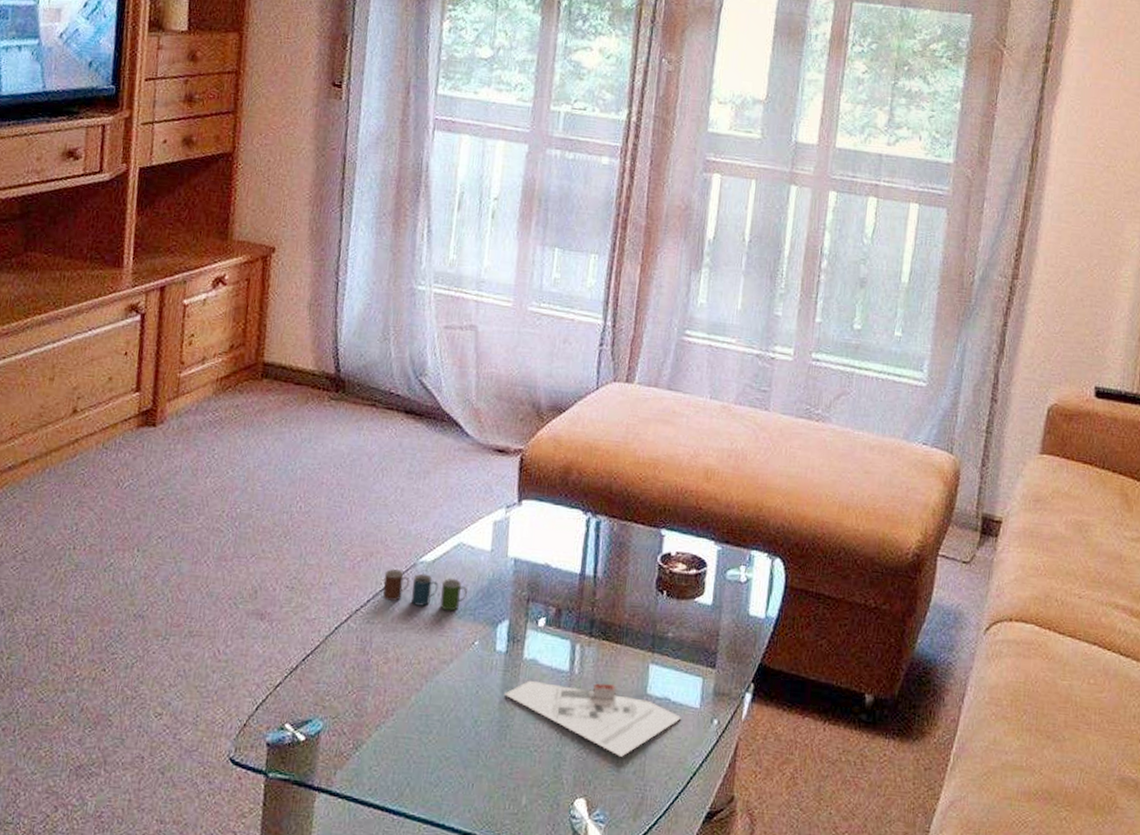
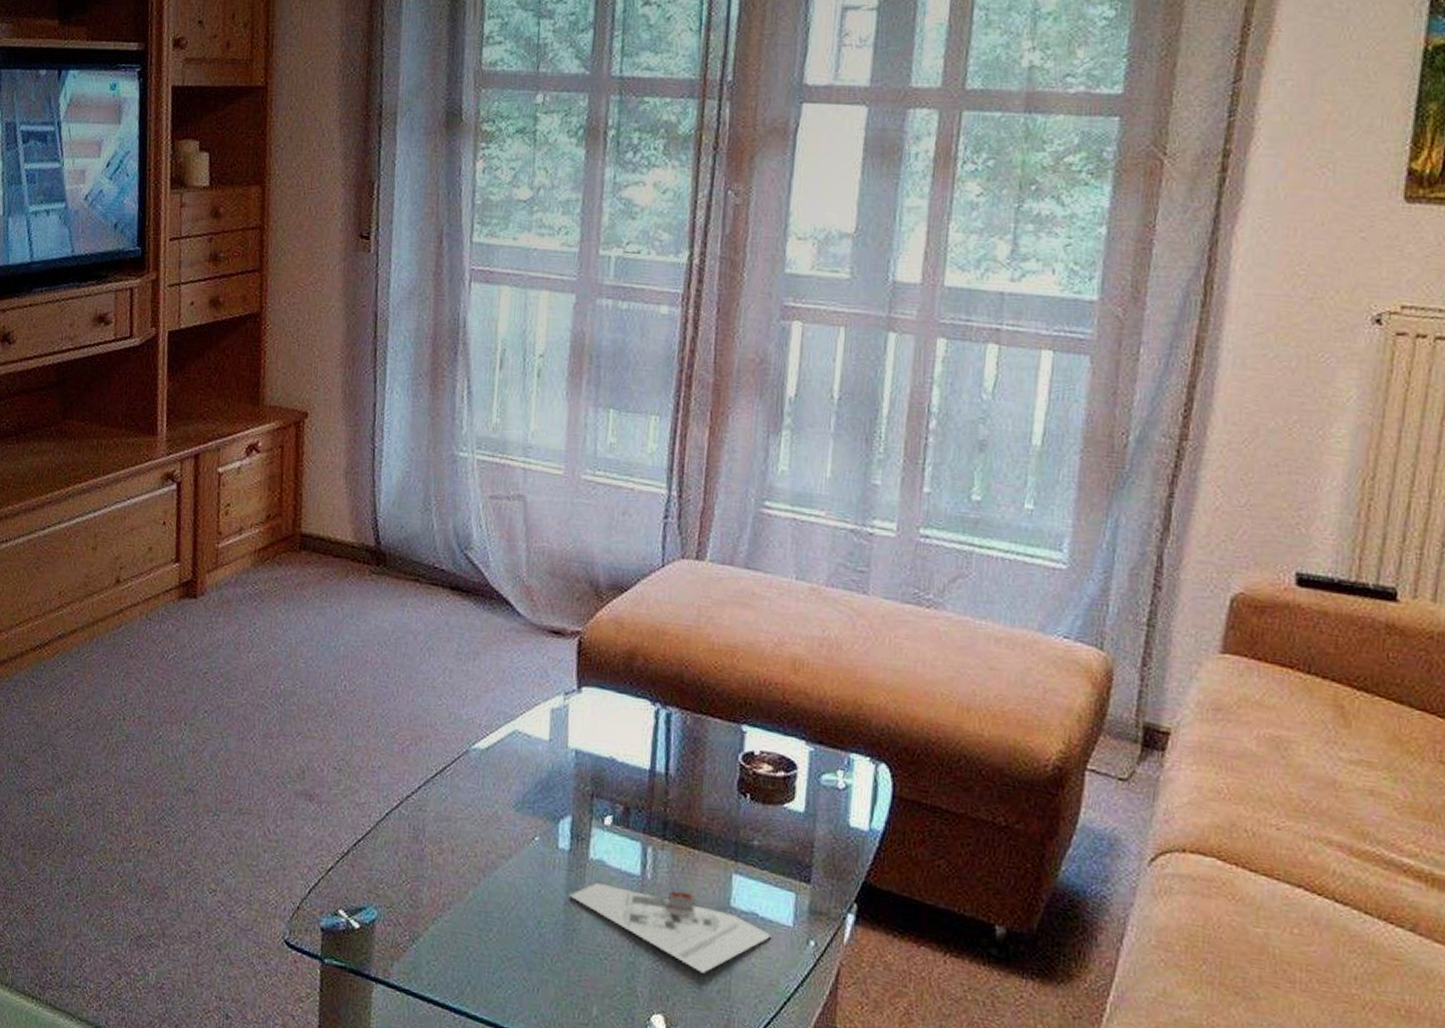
cup: present [383,569,467,611] -> none [434,755,525,803]

